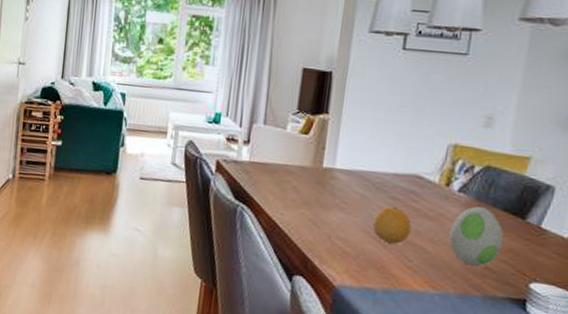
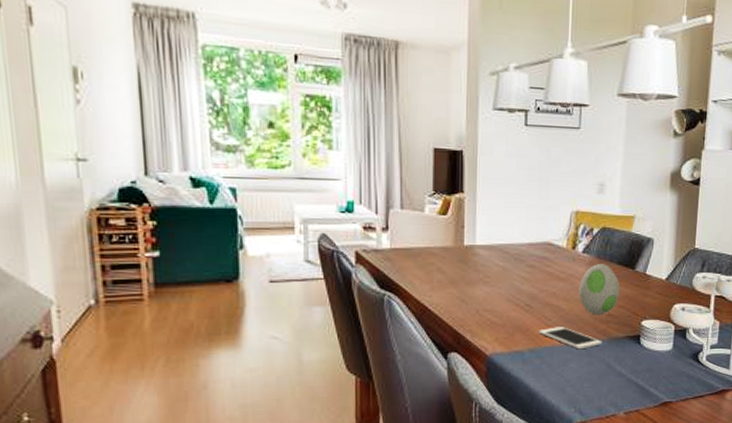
fruit: present [372,206,412,244] -> none [514,273,548,307]
cell phone: none [396,269,474,302] -> present [539,327,602,350]

